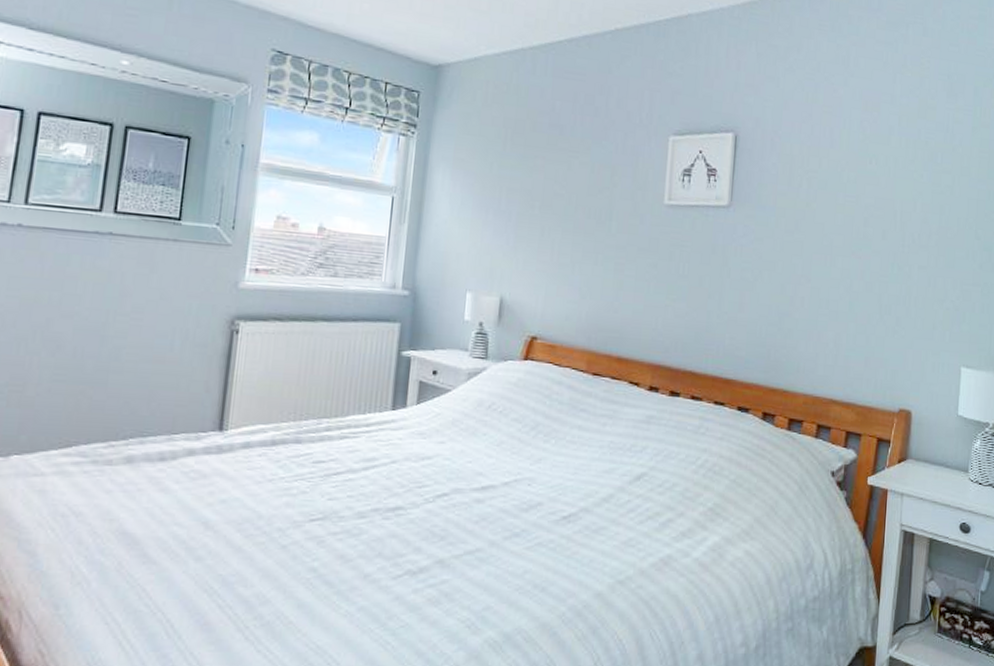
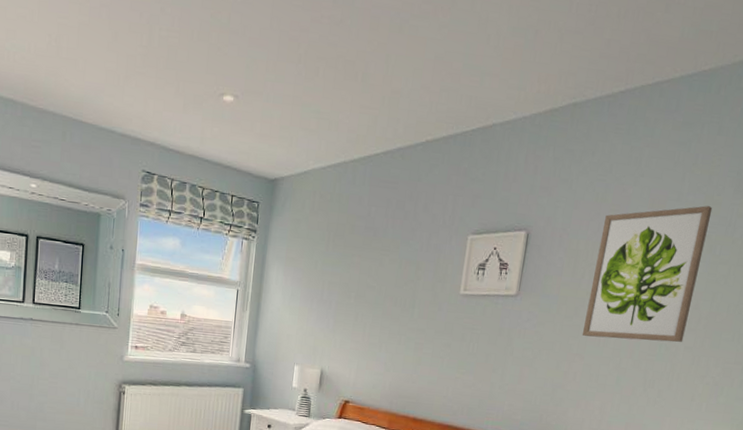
wall art: none [805,109,928,261] -> present [581,205,713,343]

